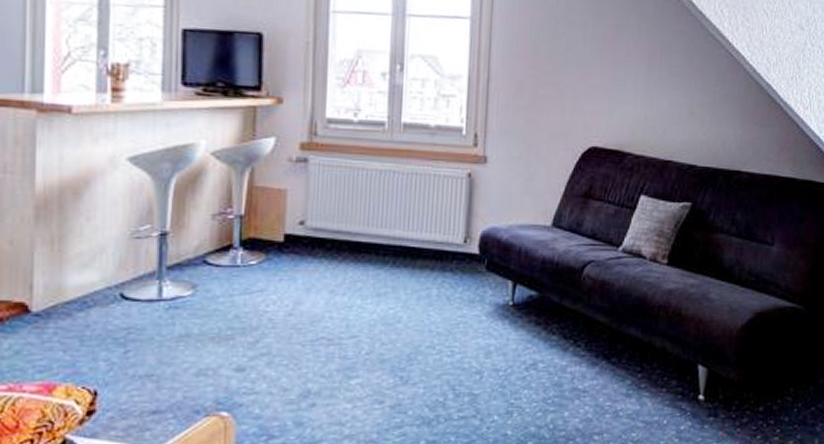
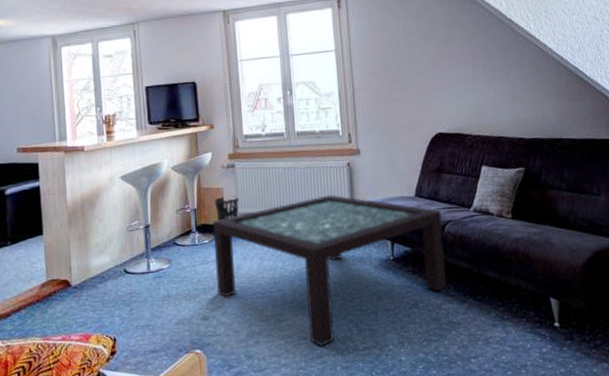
coffee table: none [263,213,582,413] -> present [213,195,446,346]
wastebasket: none [272,202,309,235] -> present [214,196,239,221]

